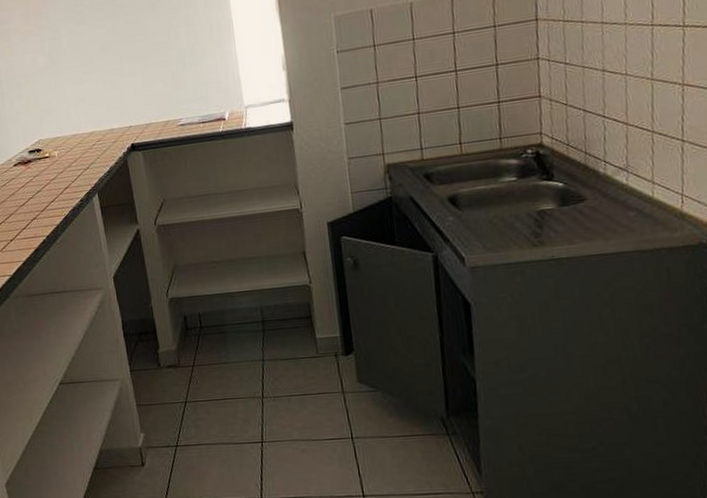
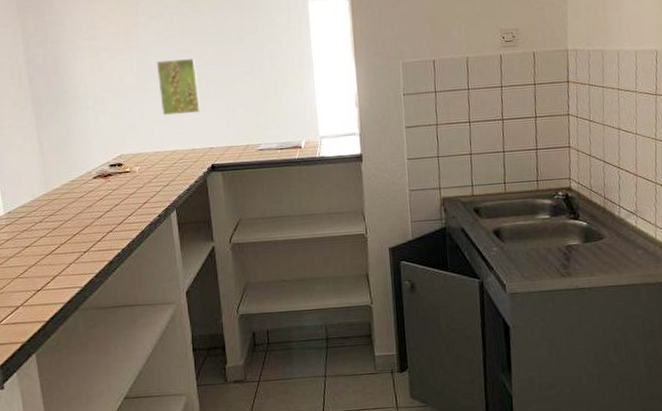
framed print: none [67,33,116,97] -> present [156,59,201,116]

